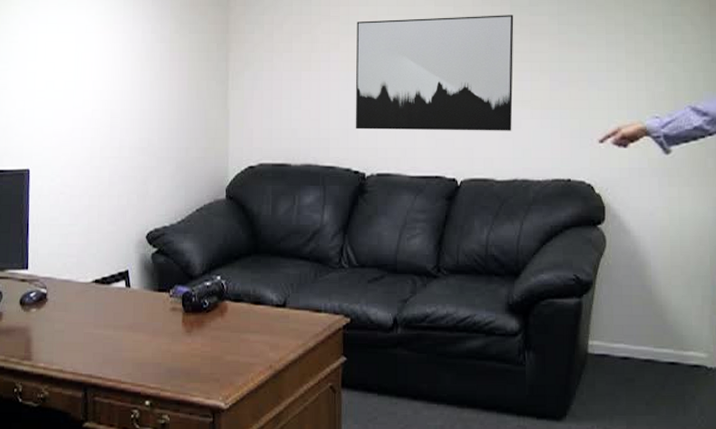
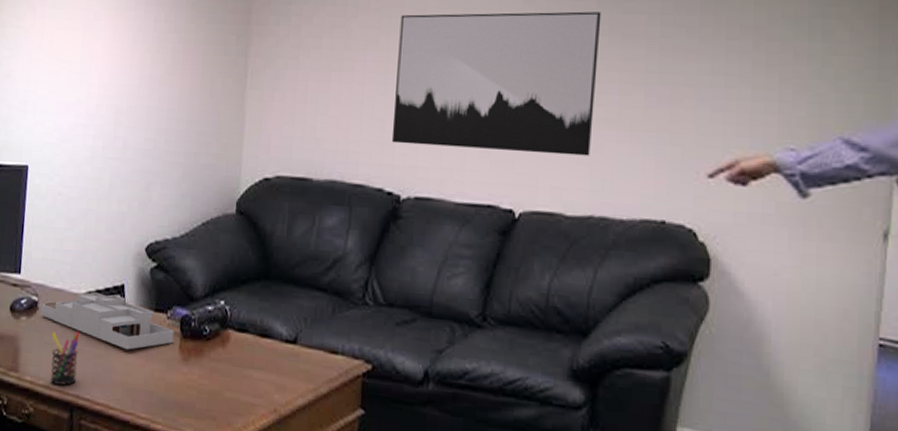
desk organizer: none [51,280,177,329] -> present [41,292,175,350]
pen holder: none [61,317,89,367] -> present [50,332,80,386]

